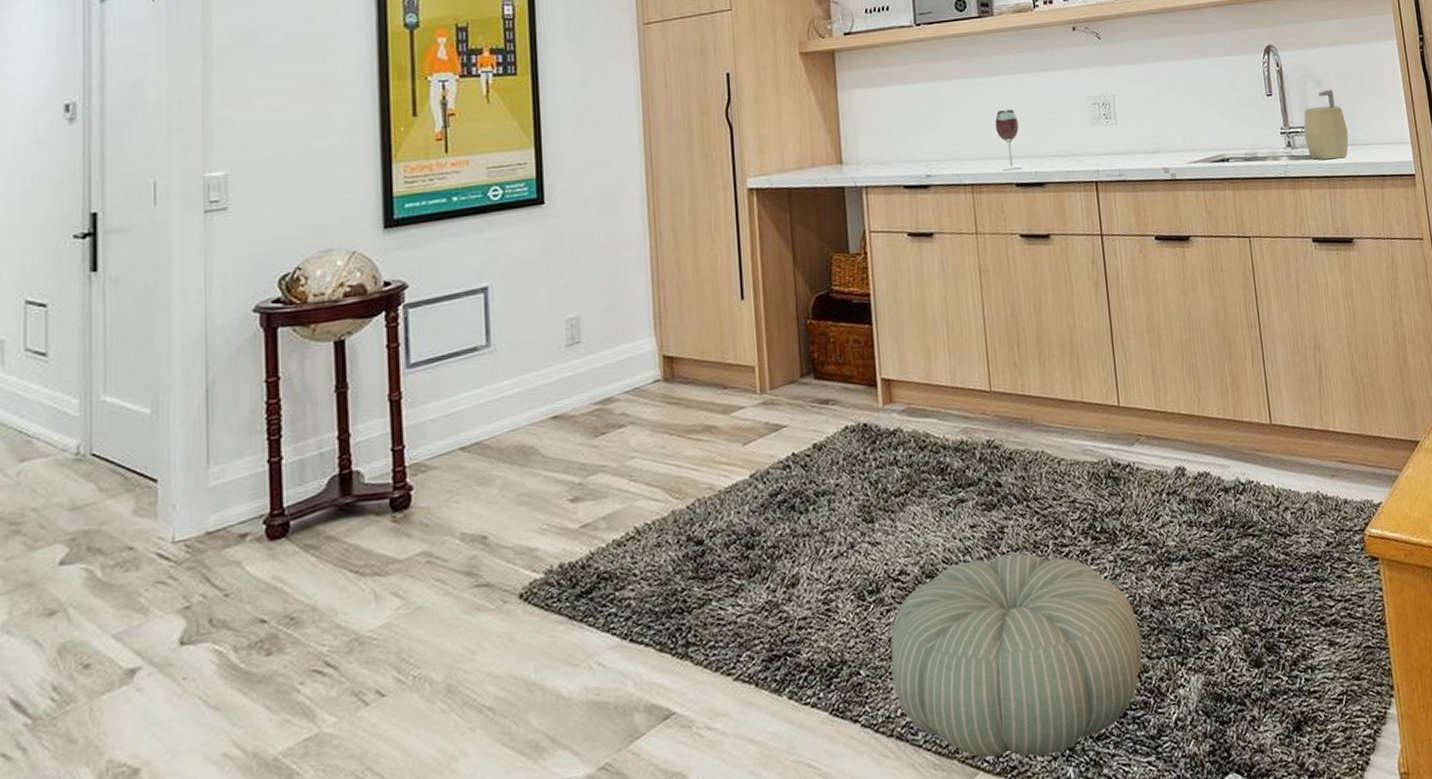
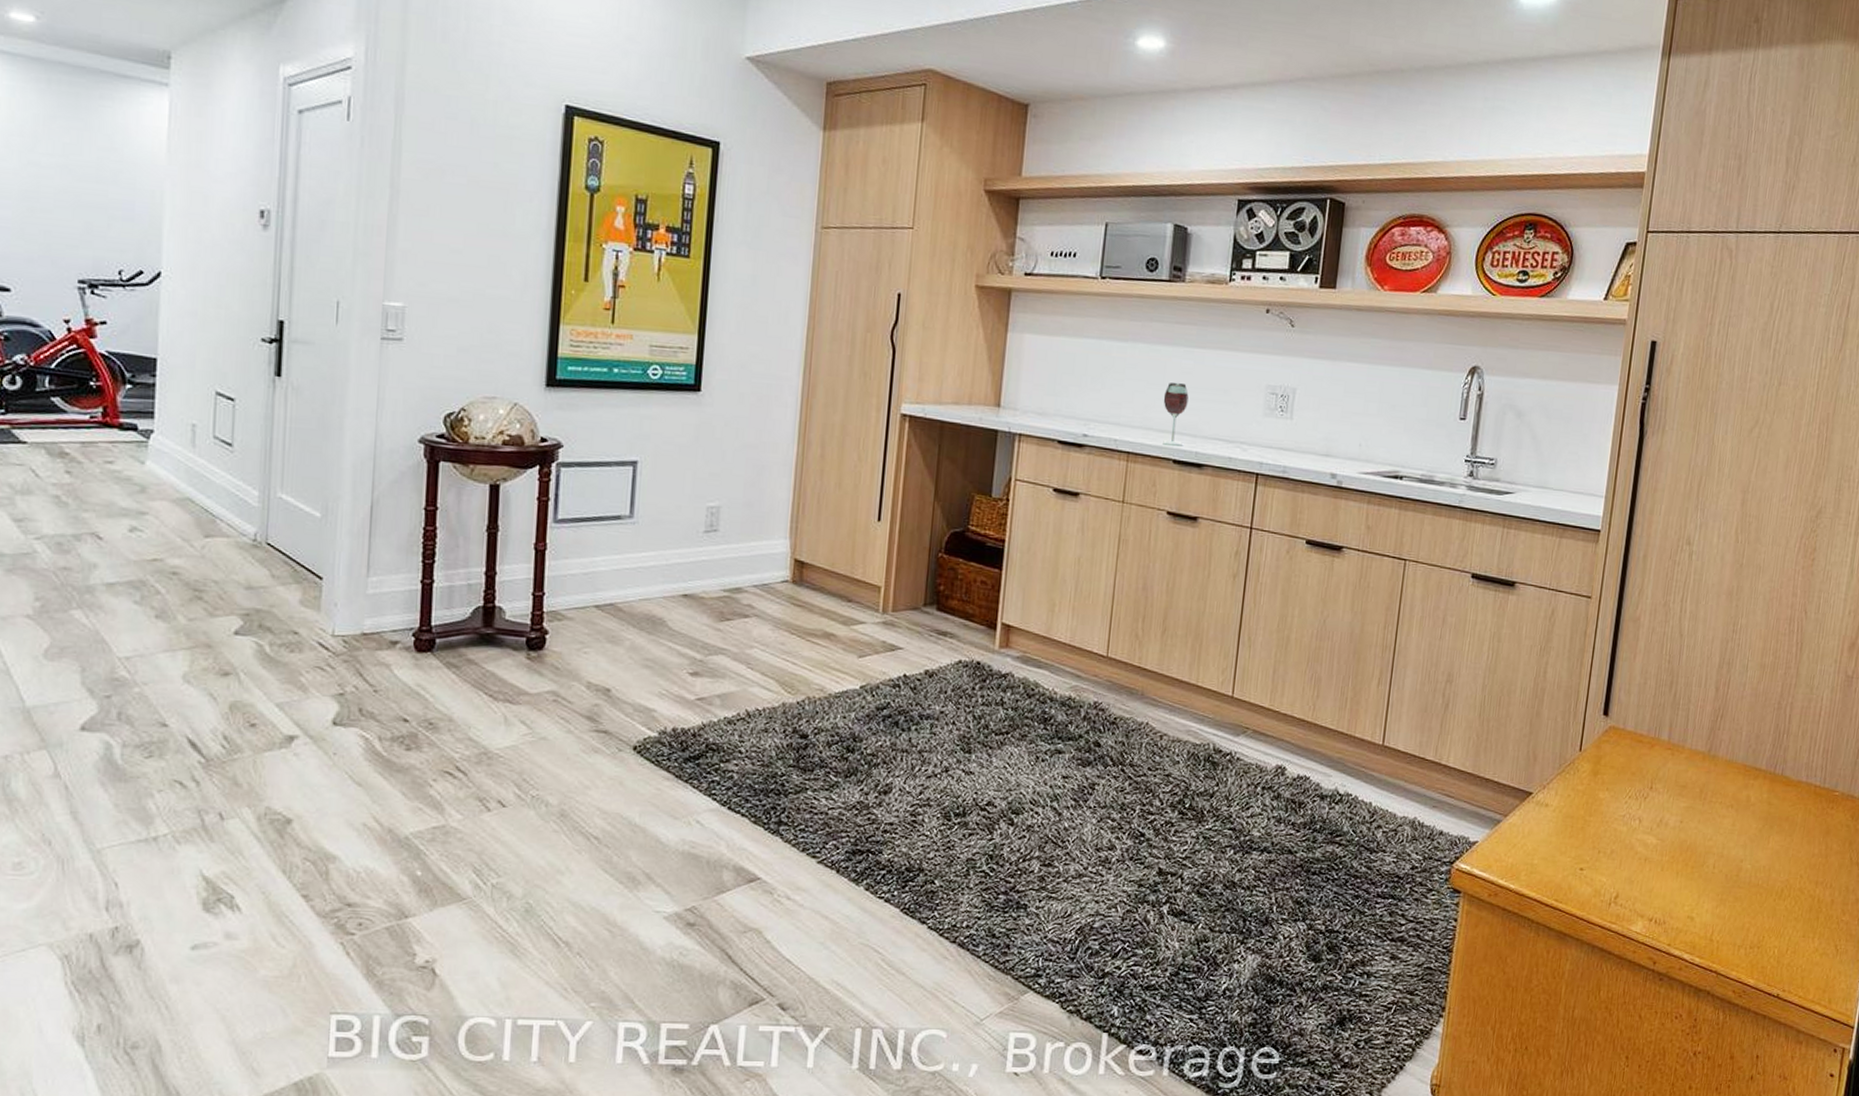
pouf: present [890,553,1142,758] -> none [963,808,1208,992]
soap dispenser: present [1303,89,1349,160] -> none [1489,424,1540,499]

